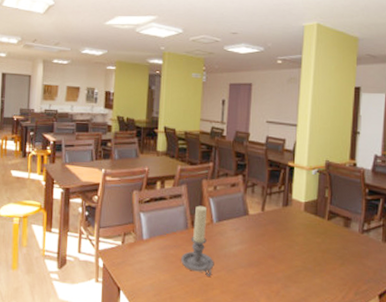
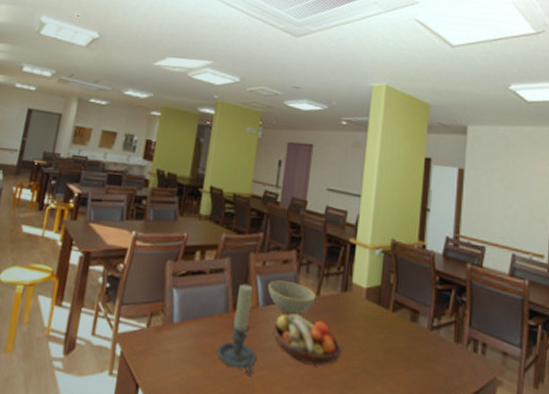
bowl: none [220,201,261,228] -> present [268,280,316,315]
fruit bowl: none [226,226,285,266] -> present [273,313,342,365]

